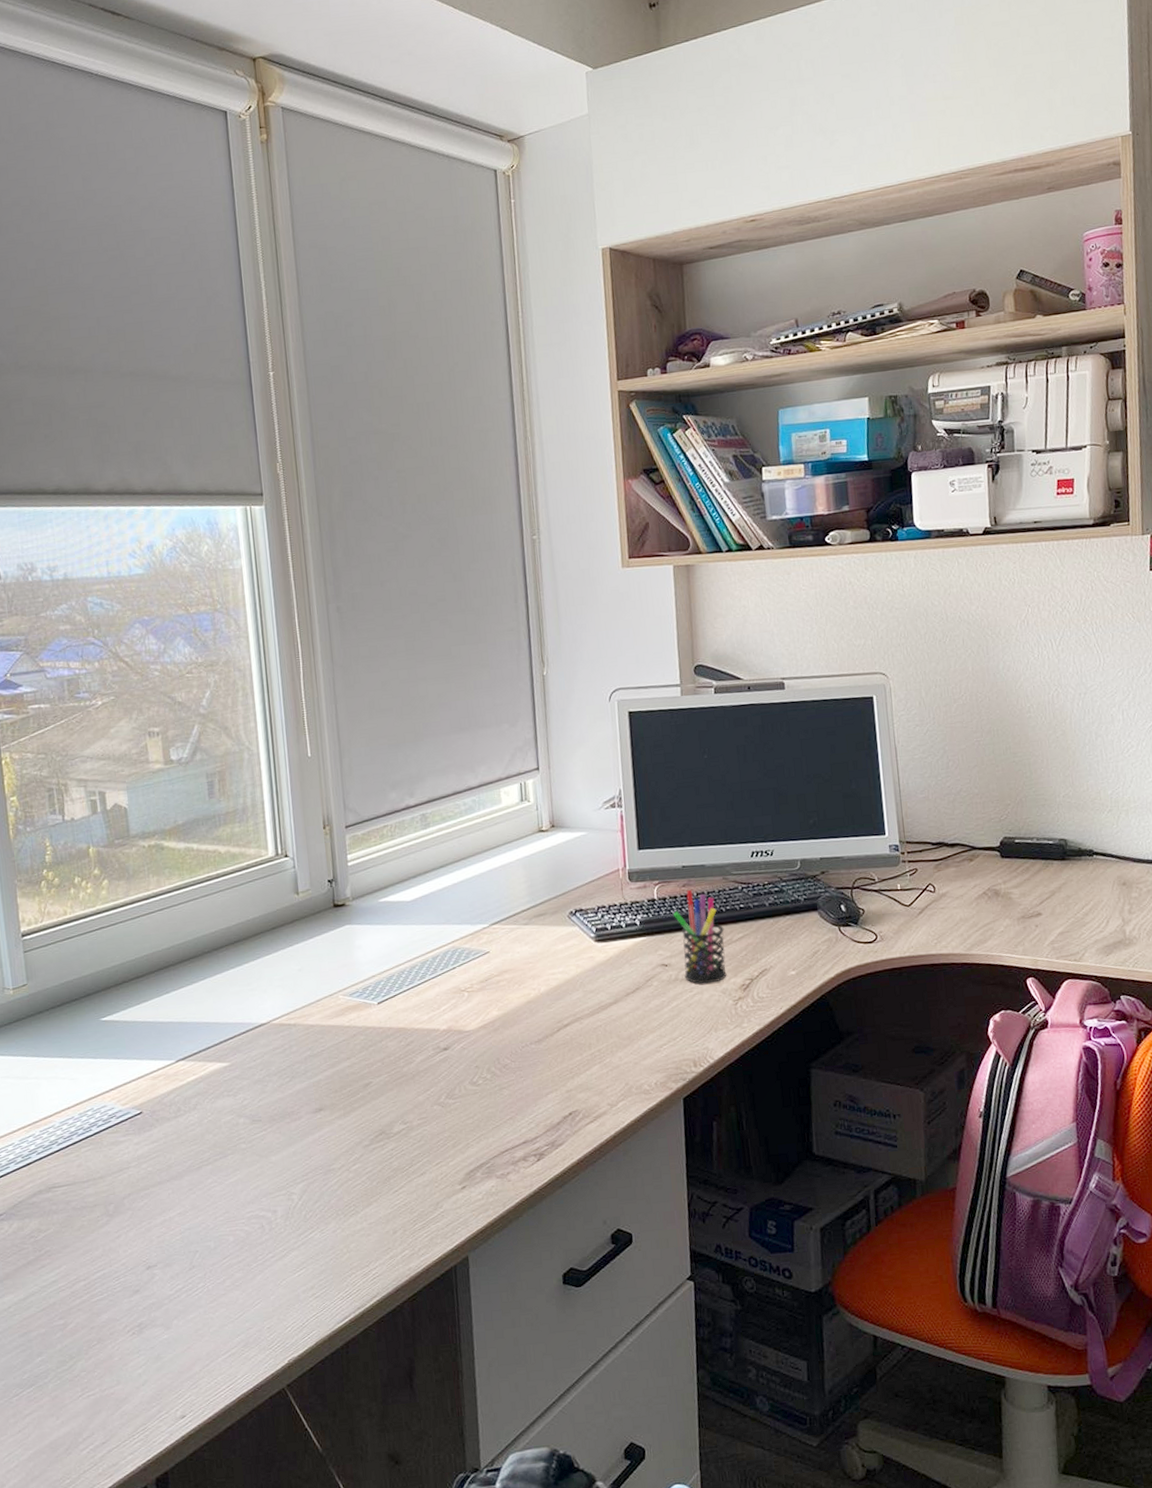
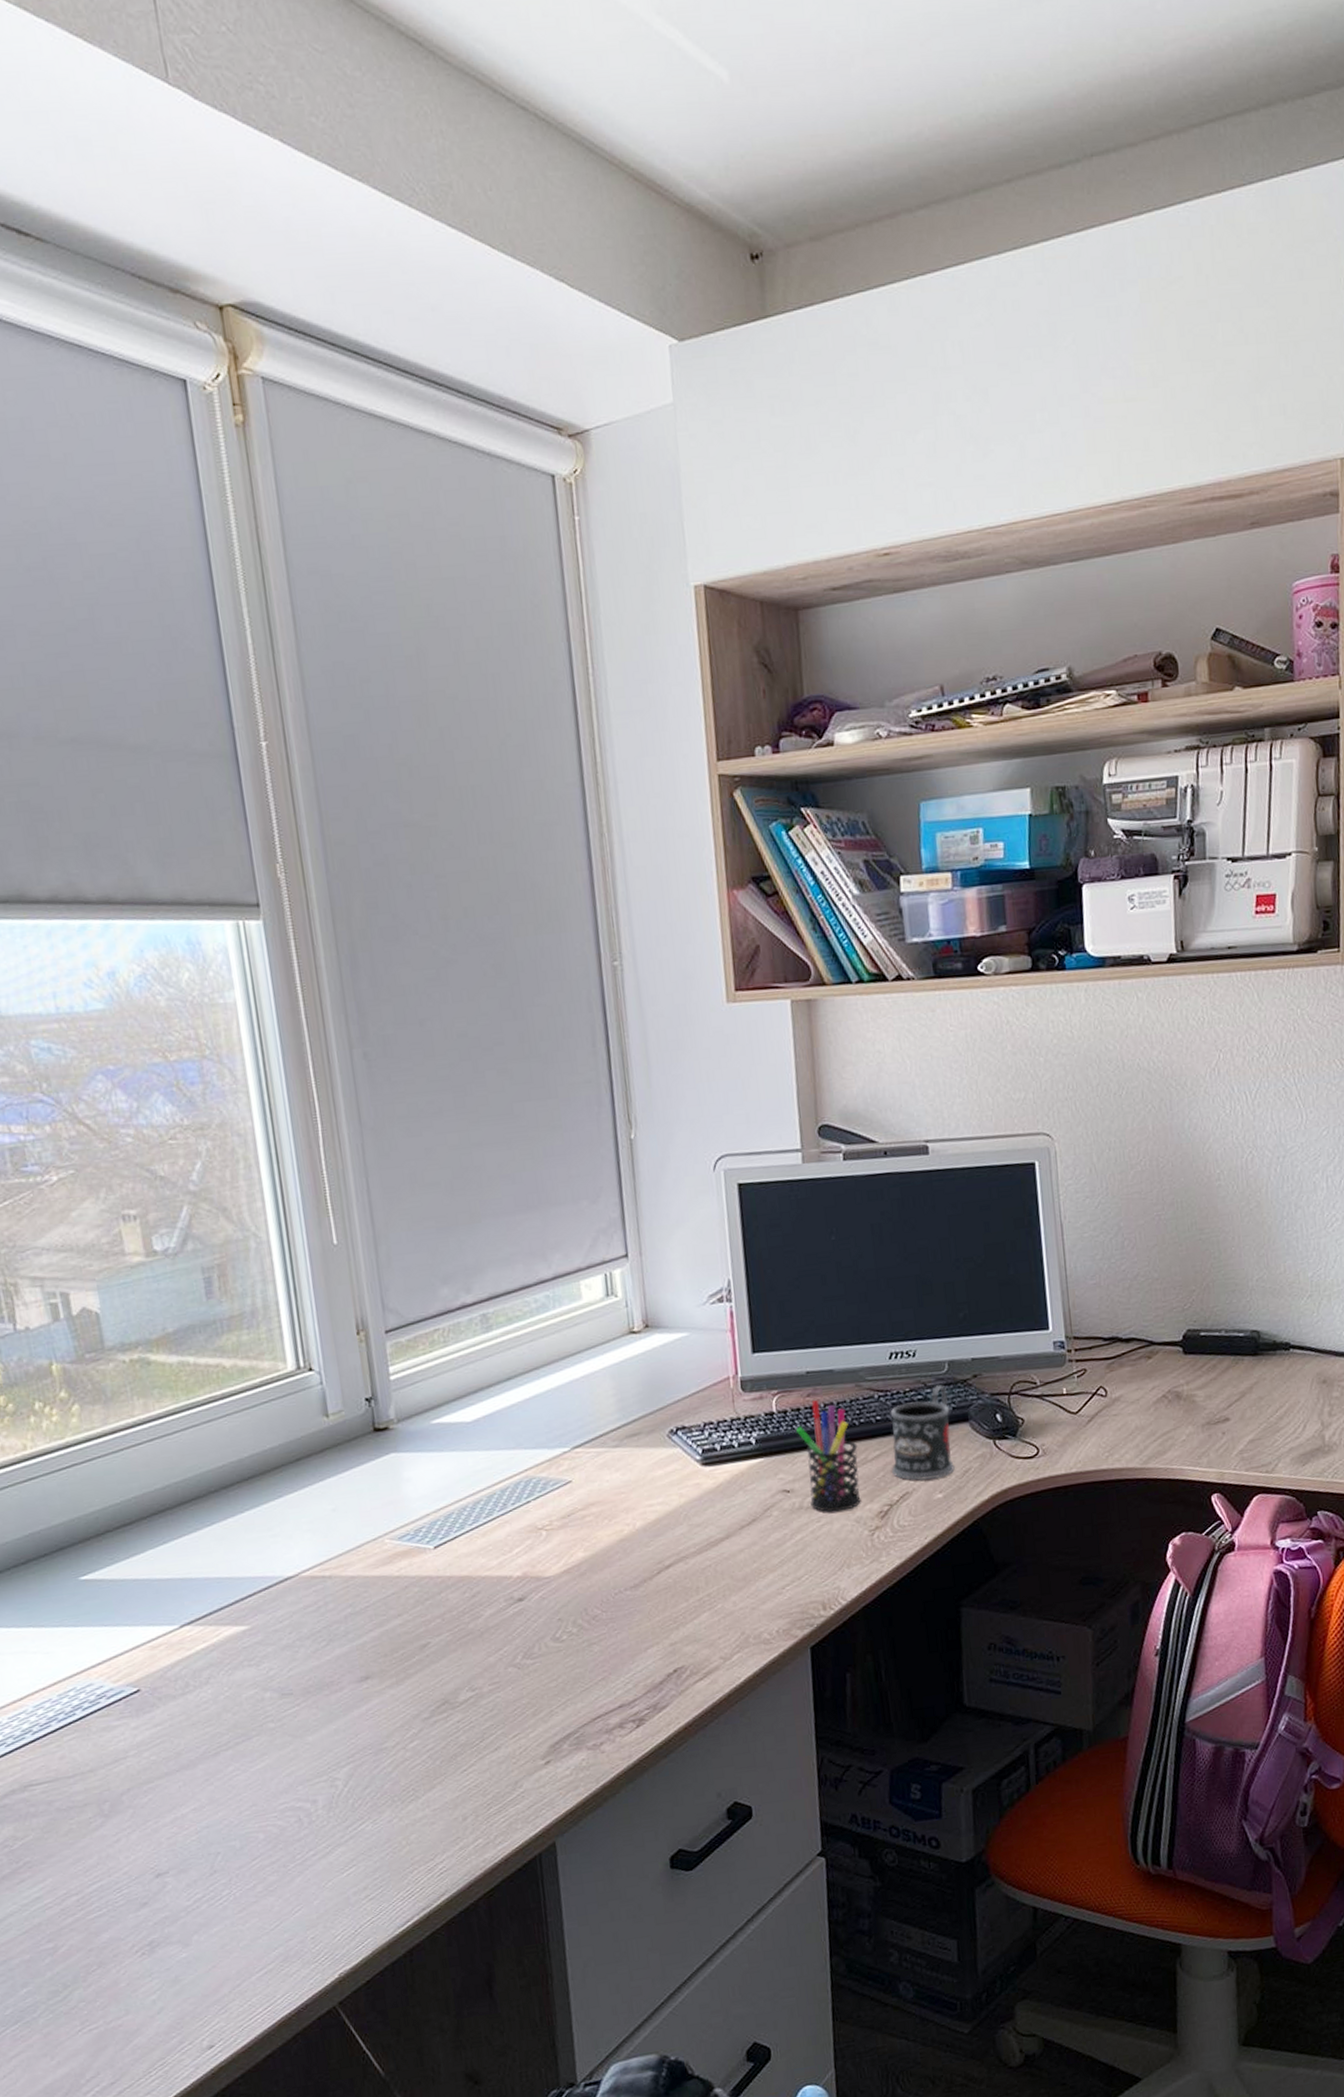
mug: none [751,879,806,959] -> present [890,1385,955,1481]

